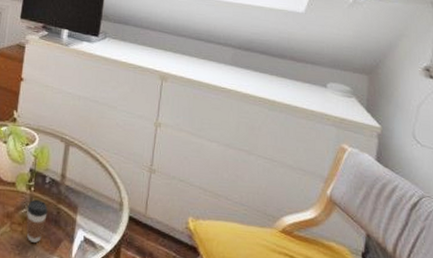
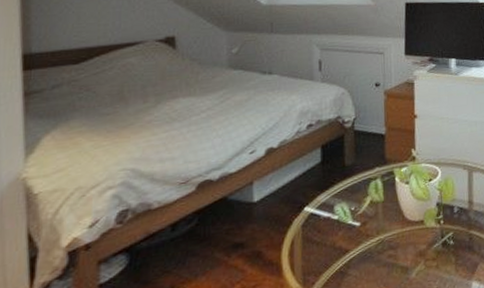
coffee cup: present [26,199,48,243] -> none [439,231,460,274]

